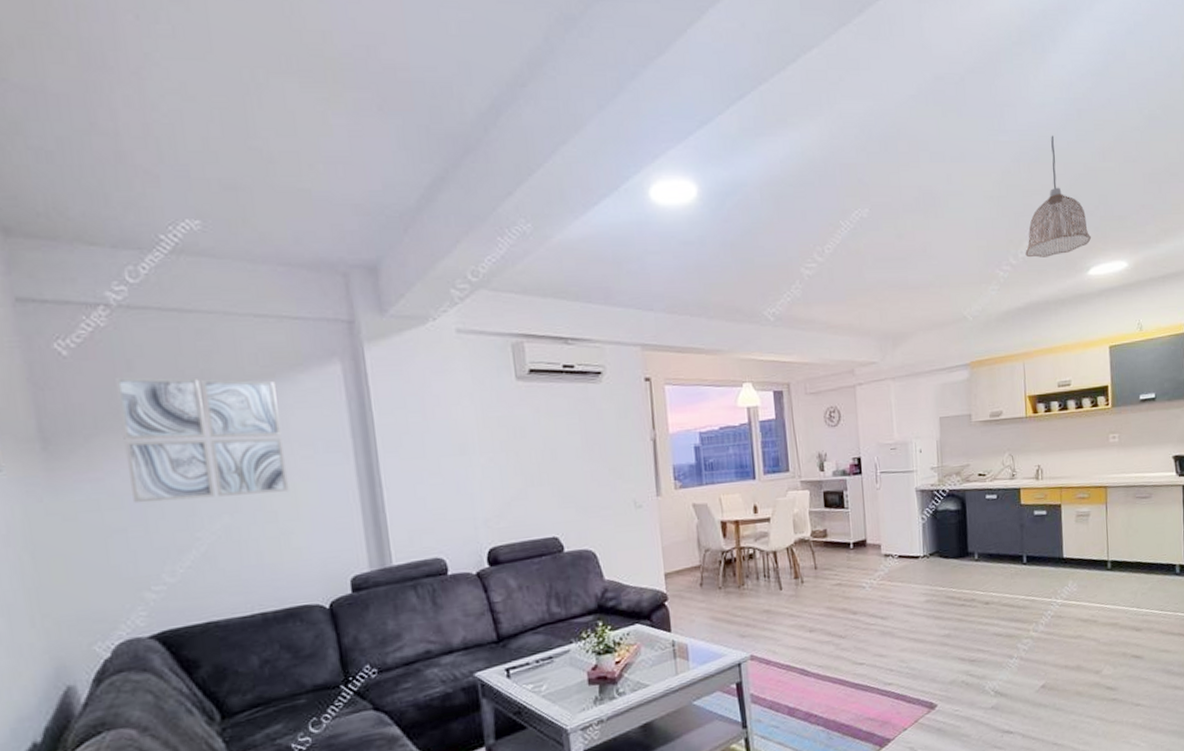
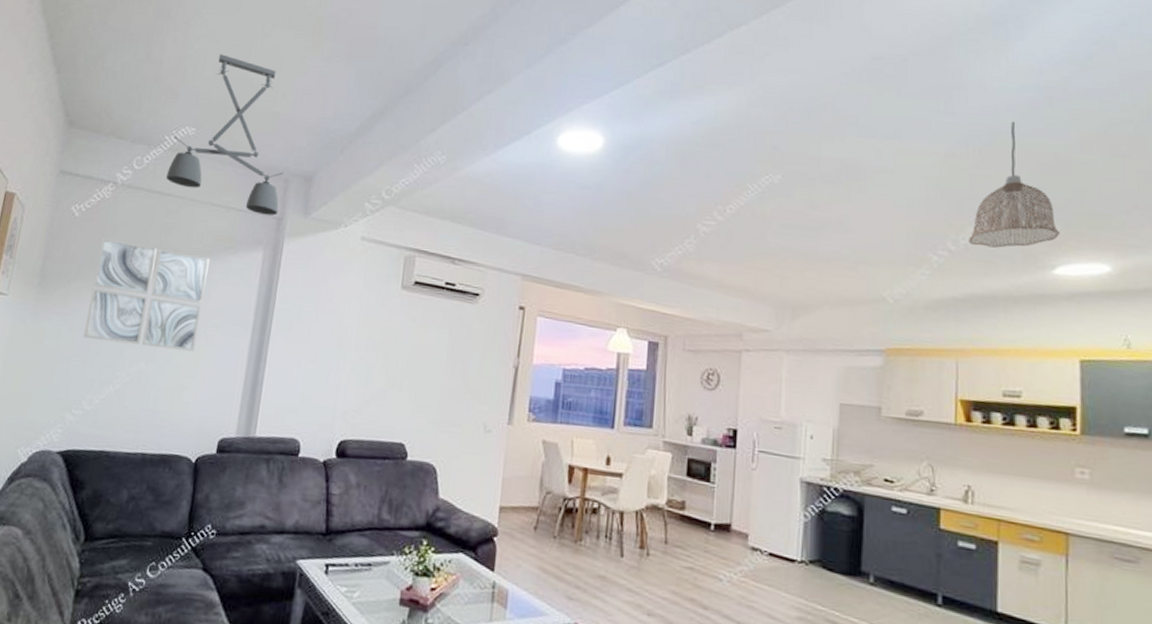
ceiling light fixture: none [173,116,346,320] -> present [166,54,283,216]

